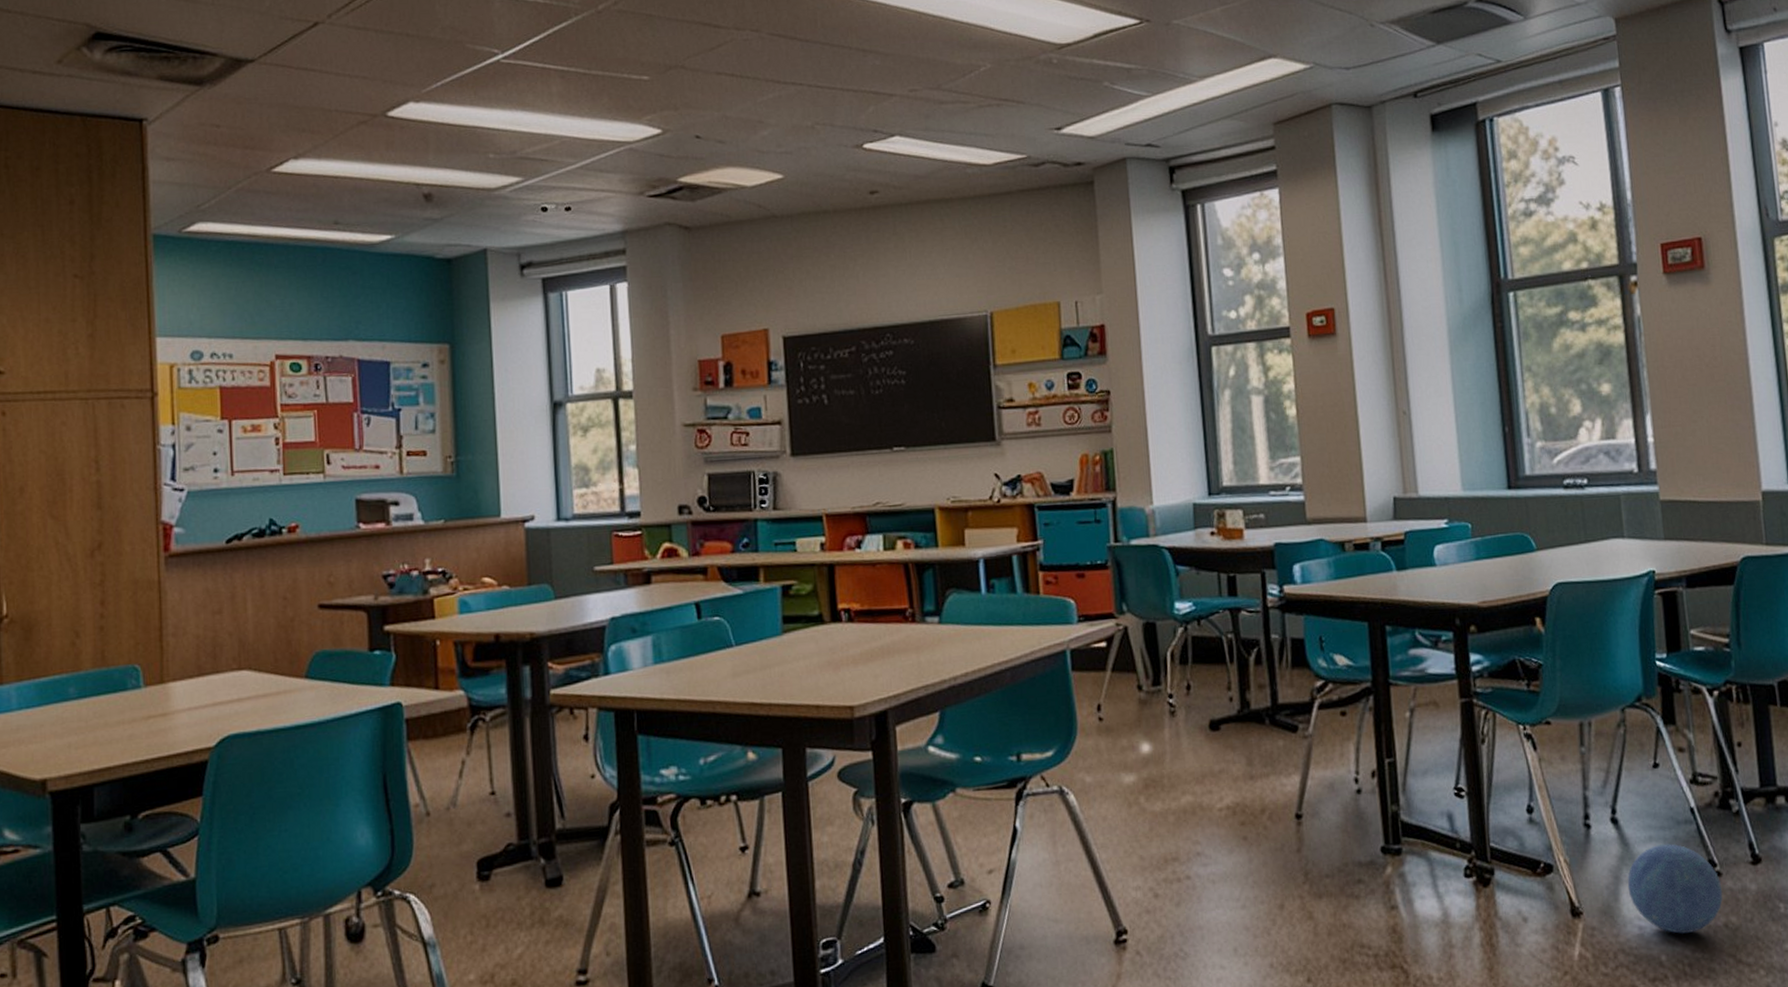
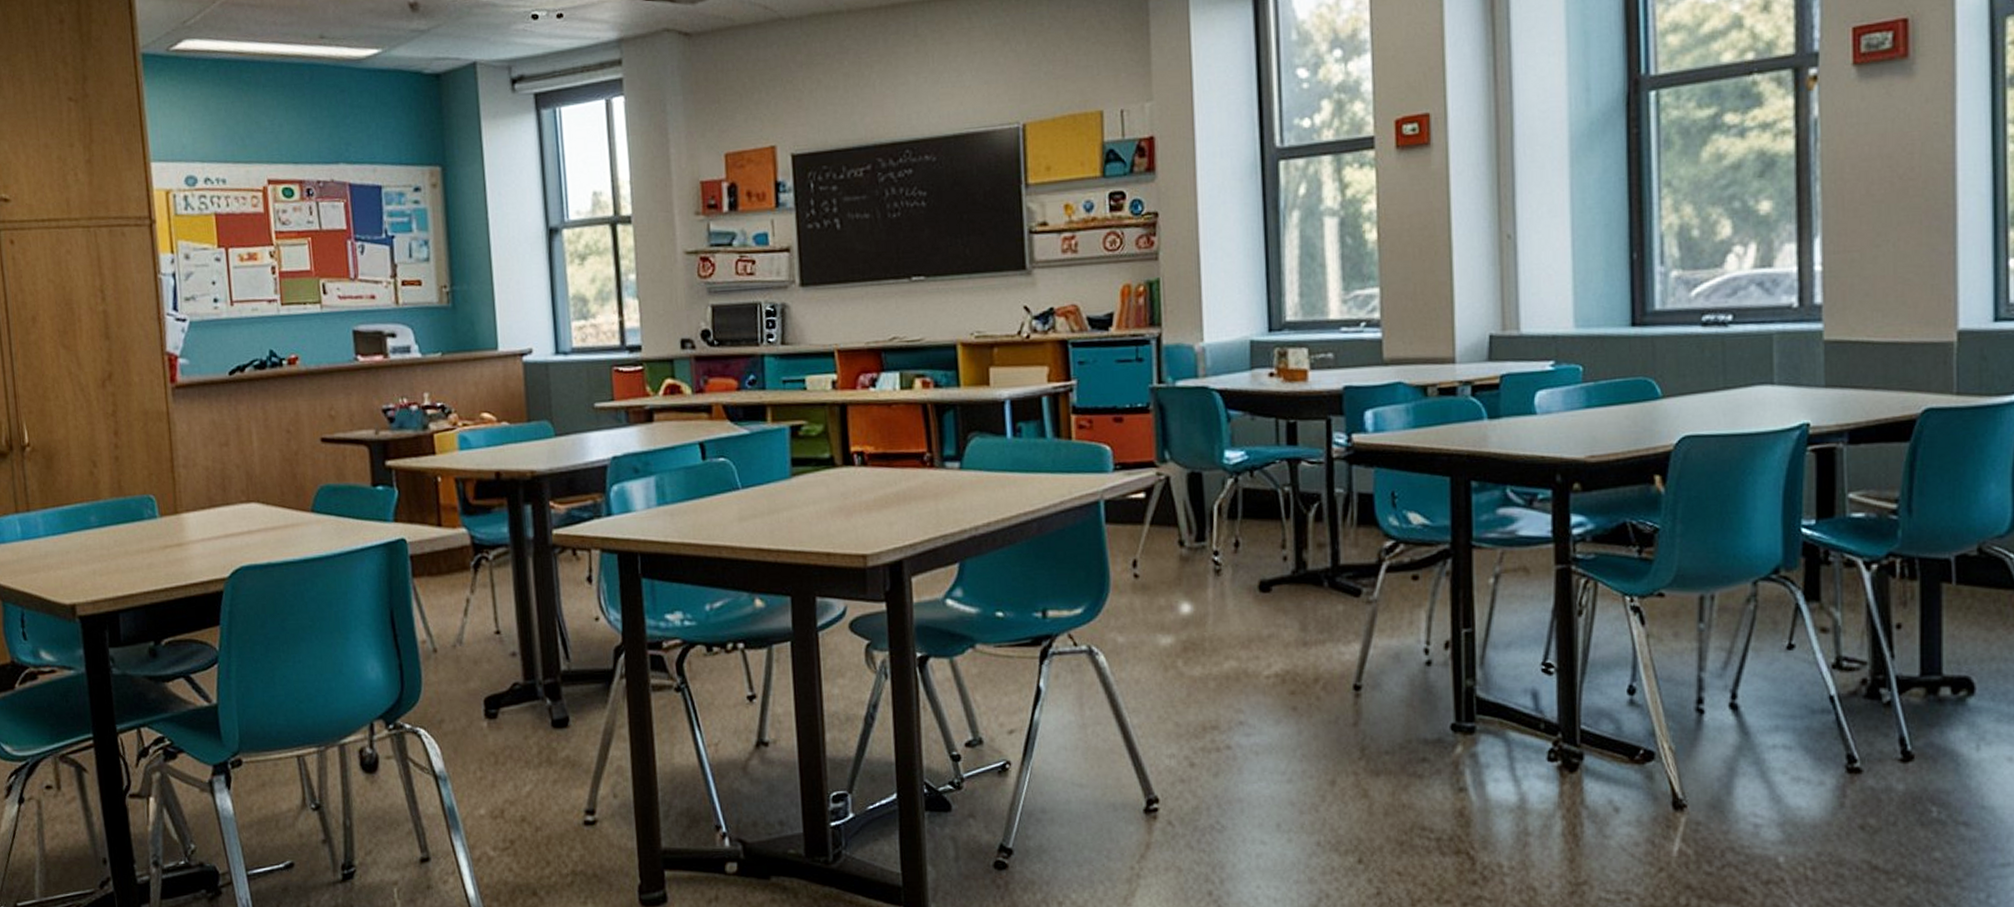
ball: present [1627,844,1723,934] -> none [1744,735,1862,834]

